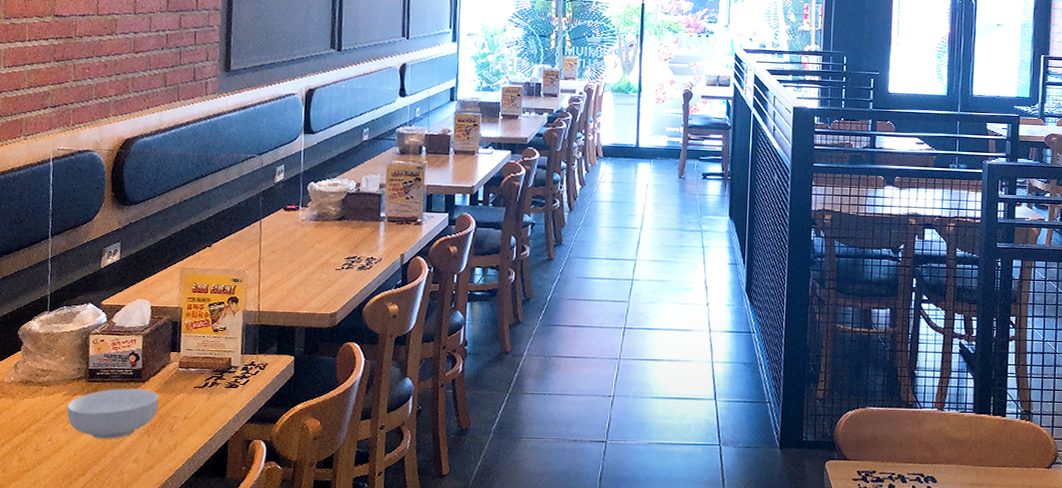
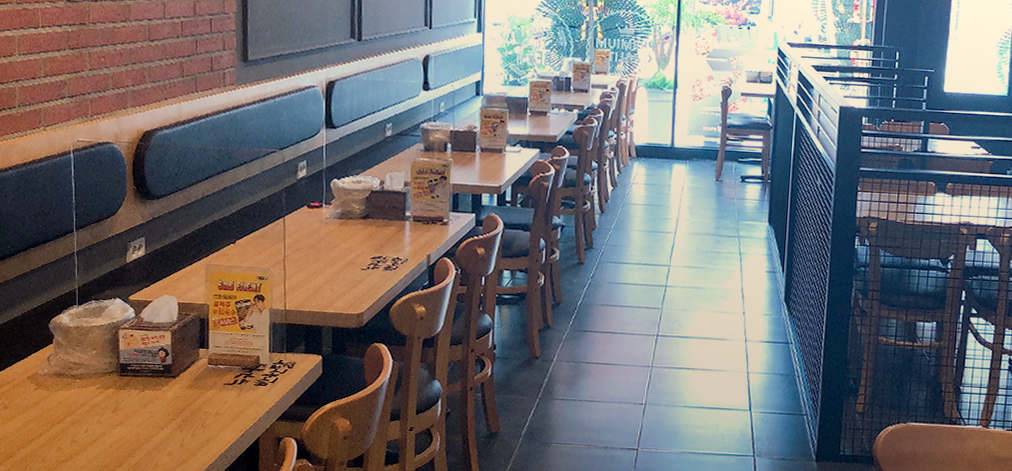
cereal bowl: present [67,388,159,439] -> none [101,383,190,433]

